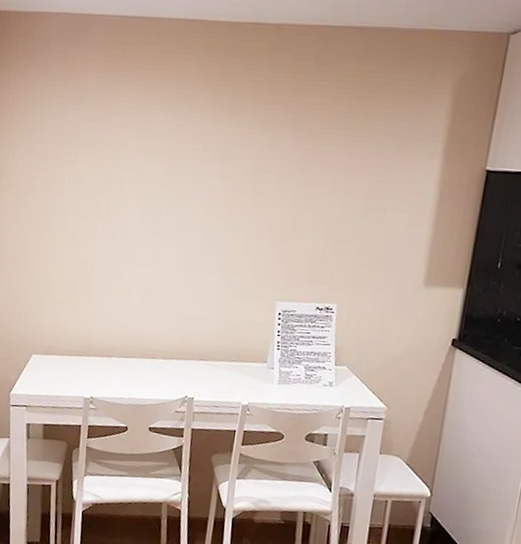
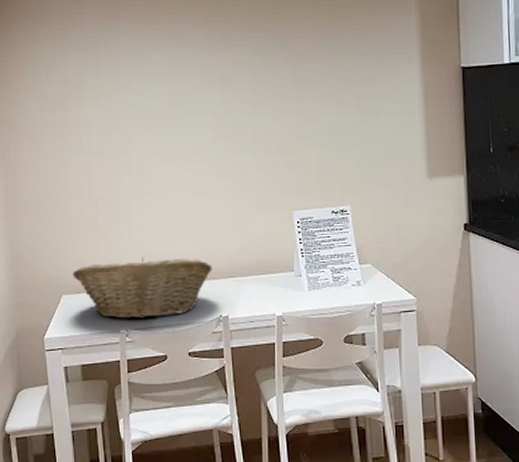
fruit basket: none [44,328,185,390] -> present [72,257,212,319]

